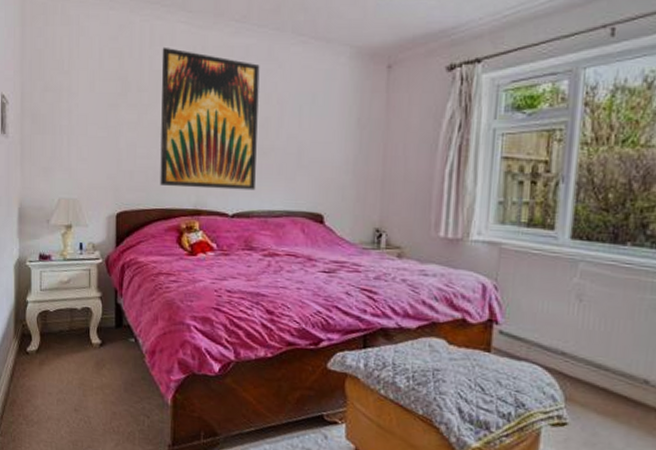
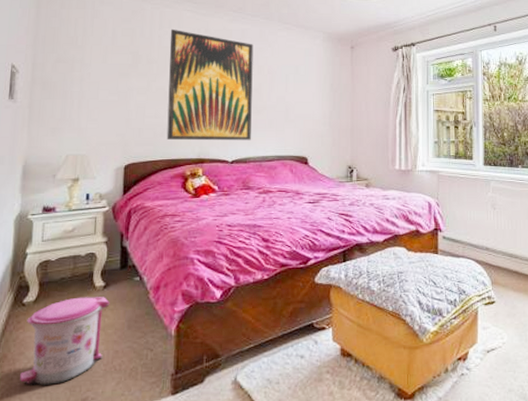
trash can: none [28,352,107,436] -> present [20,297,110,386]

